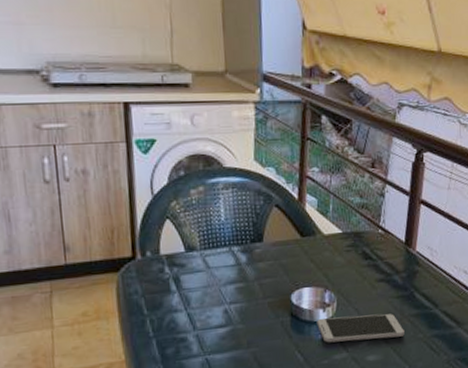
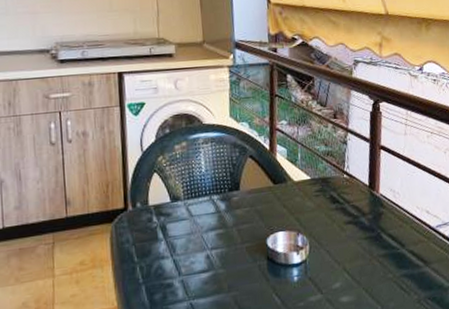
smartphone: present [317,314,404,343] -> none [291,255,375,285]

